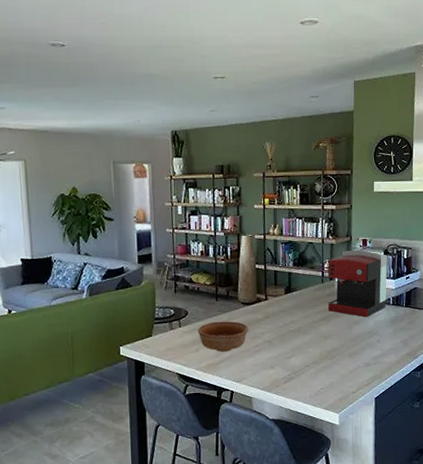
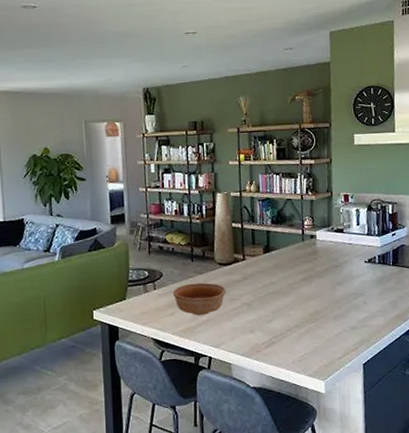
coffee maker: present [327,250,388,318] -> none [308,206,372,278]

